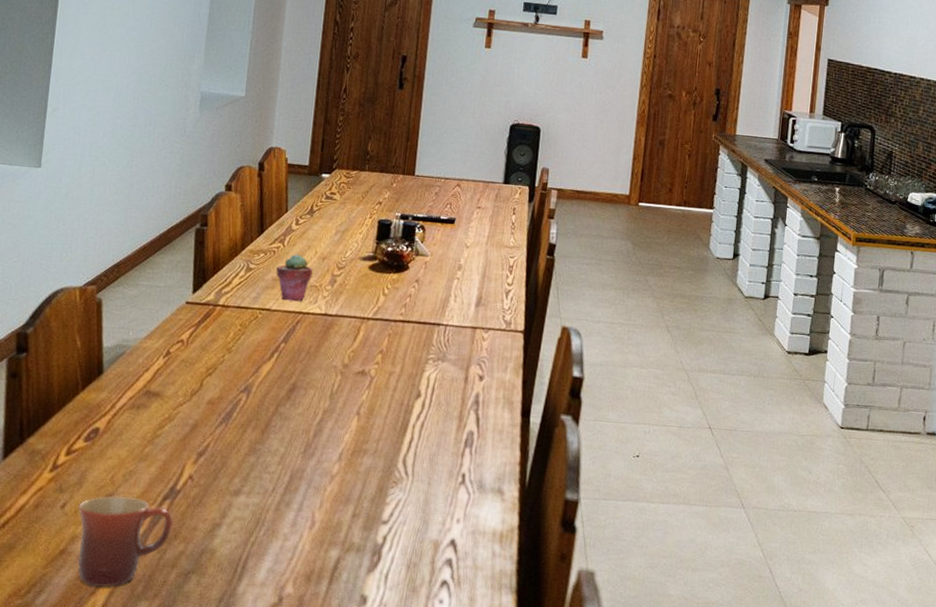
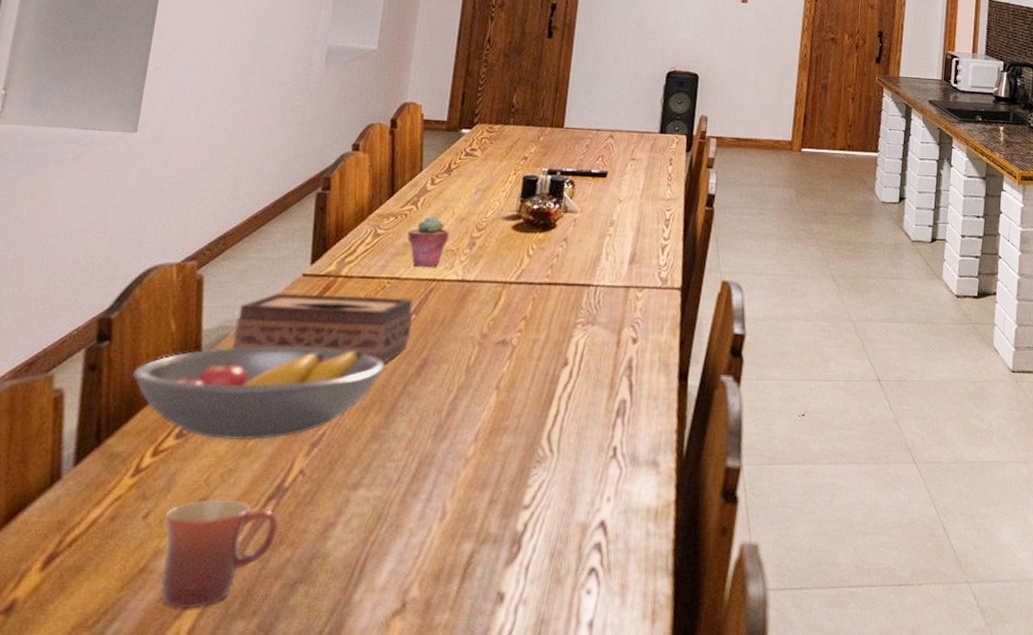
fruit bowl: none [47,364,259,447] -> present [133,346,385,441]
tissue box: none [128,317,283,387] -> present [232,293,414,364]

